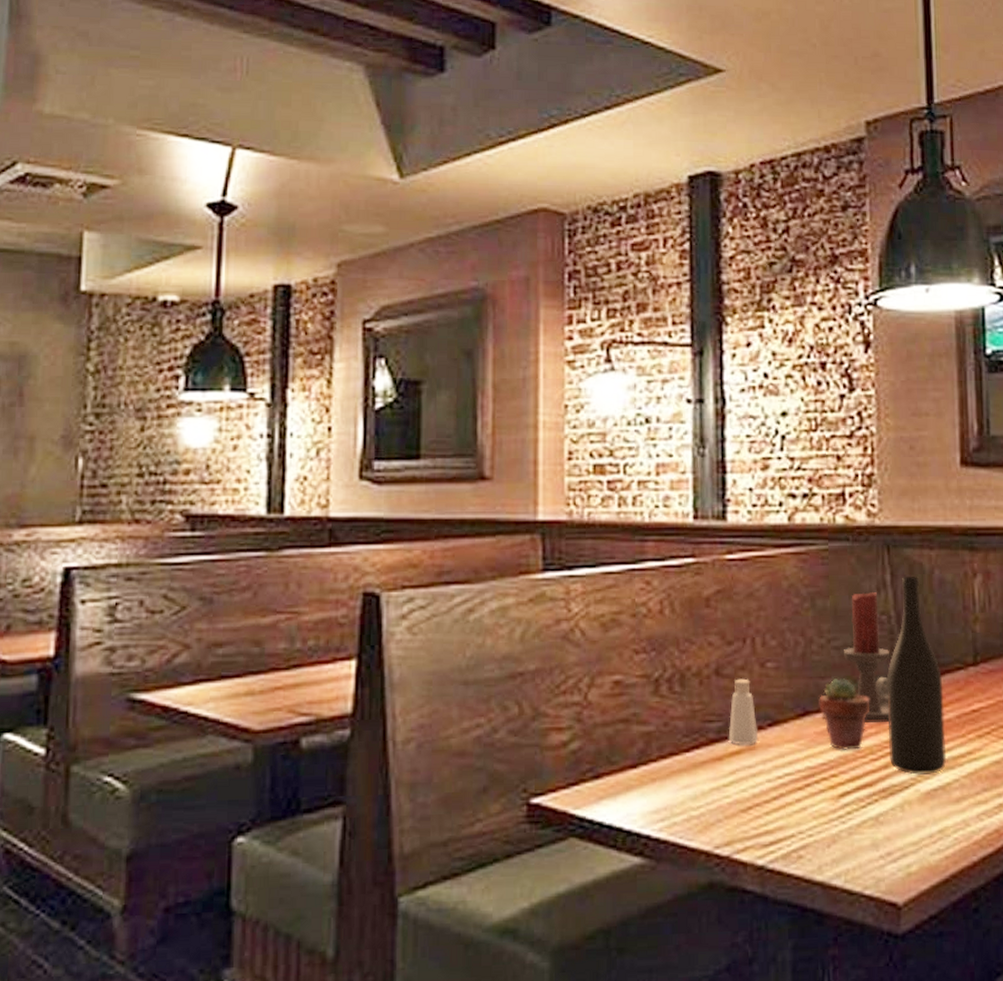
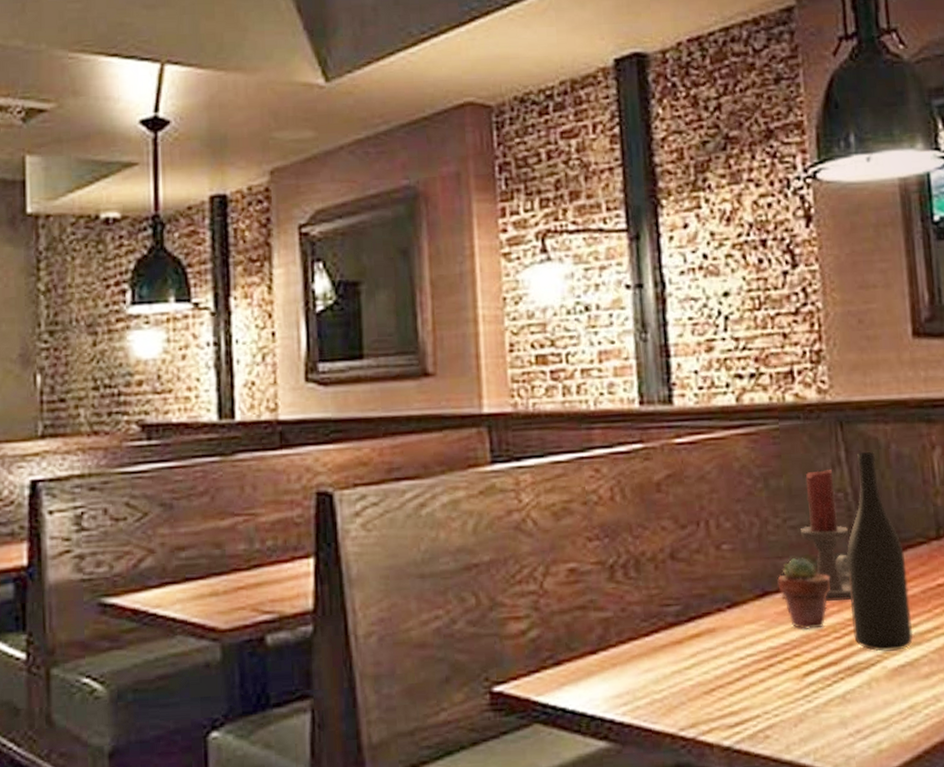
pepper shaker: present [728,678,759,744] -> none [687,561,718,627]

